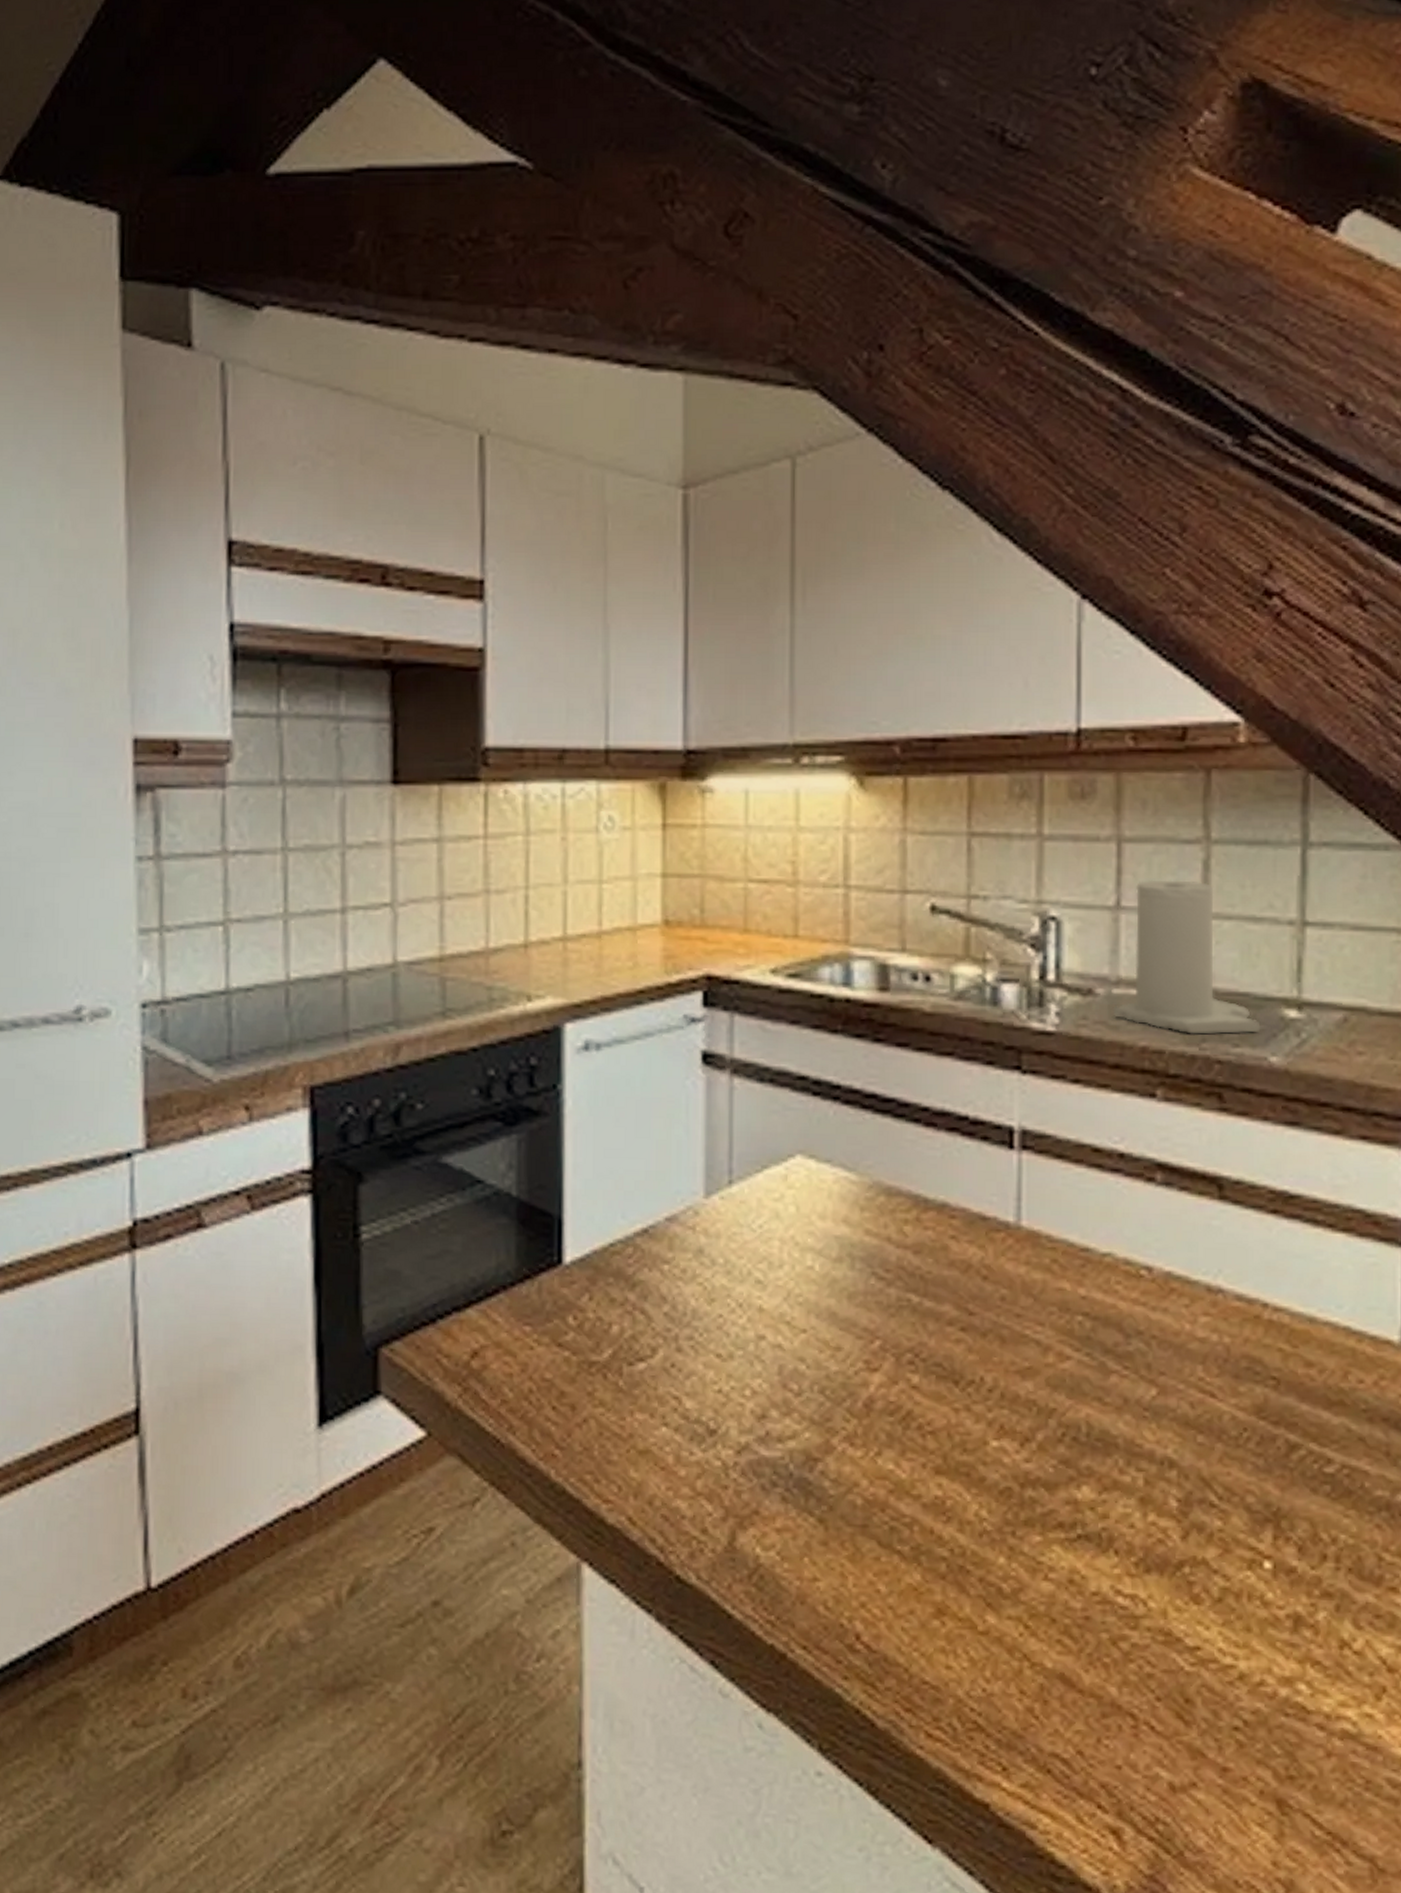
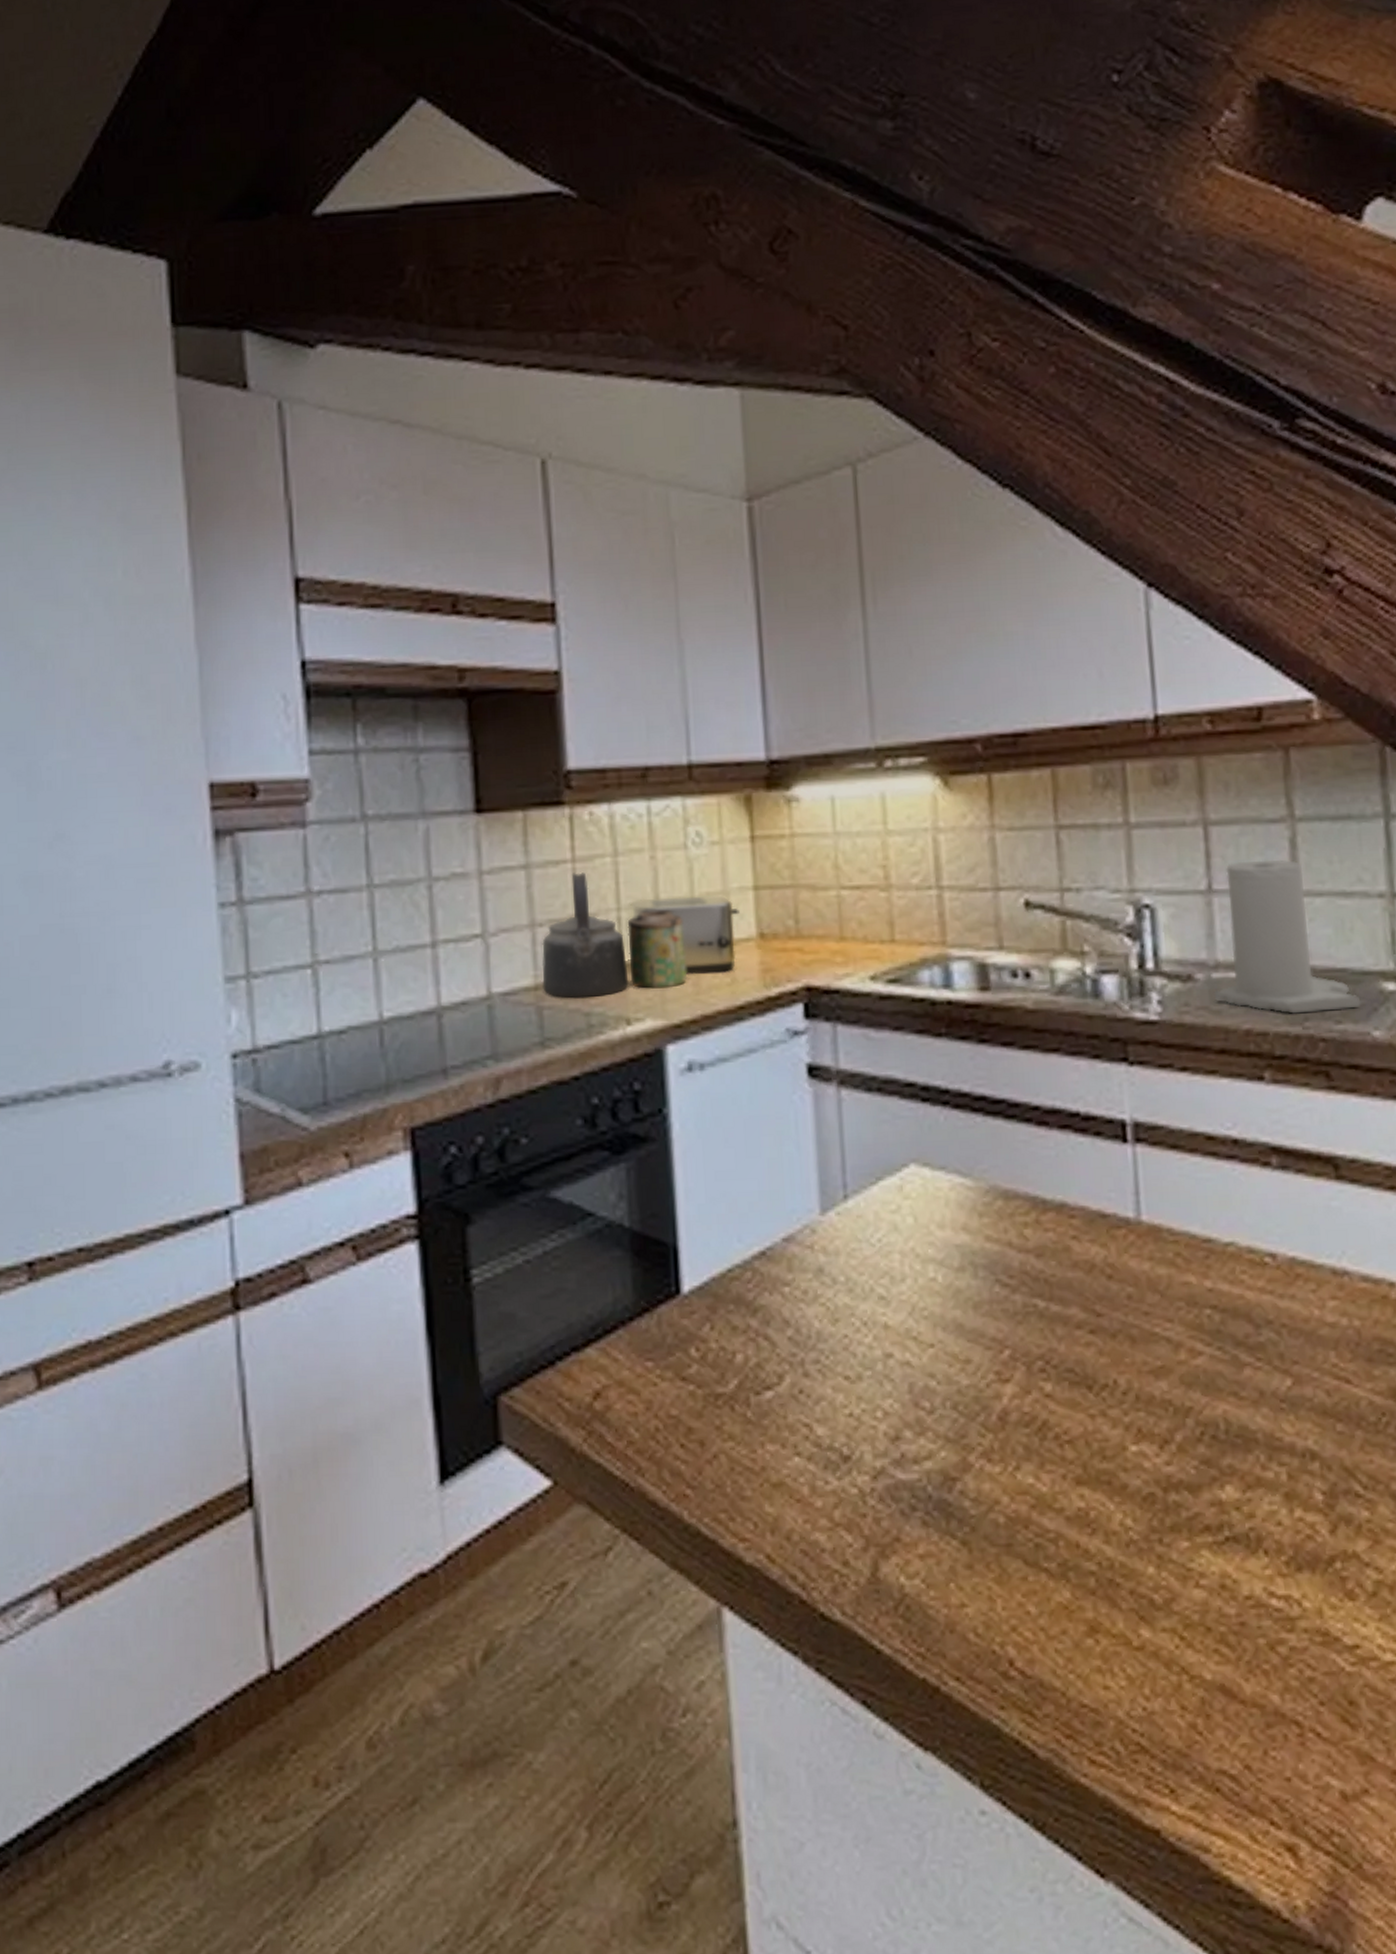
kettle: none [447,849,532,972] -> present [542,872,629,998]
canister: none [532,891,592,969] -> present [627,910,689,990]
toaster: none [540,879,646,956] -> present [631,895,740,974]

